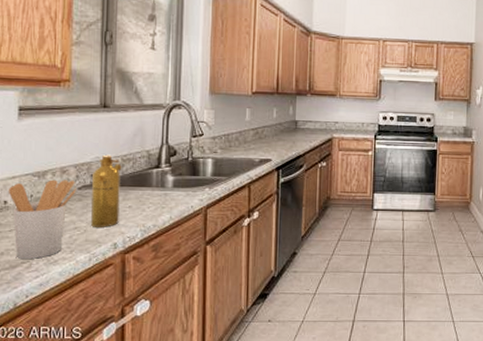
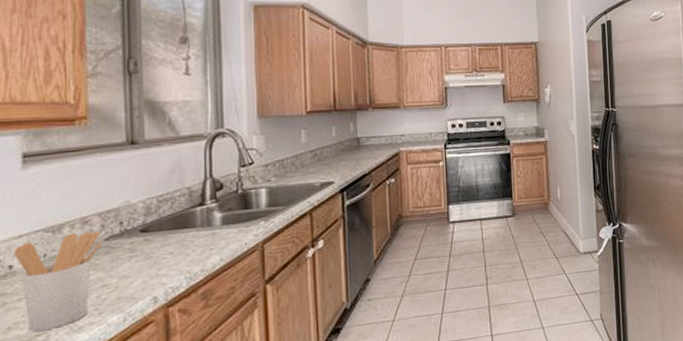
perfume bottle: present [91,154,122,227] -> none [122,197,158,282]

